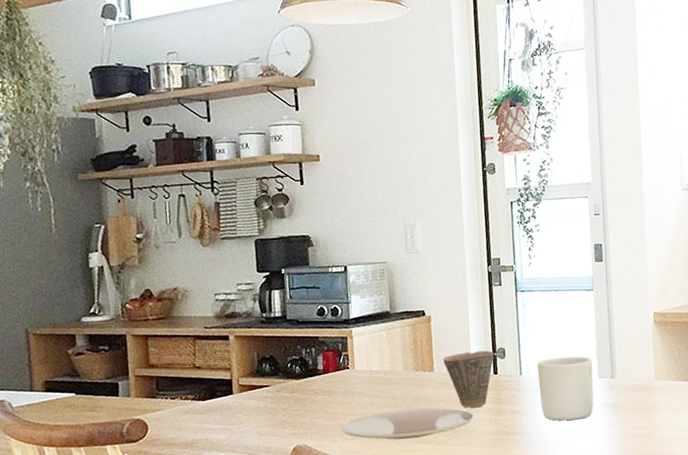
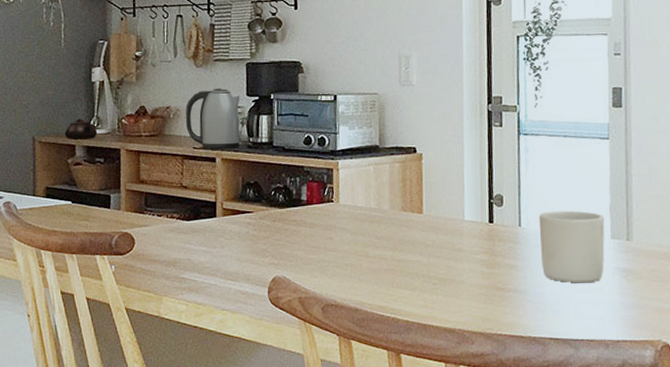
teapot: none [62,306,100,329] -> present [64,118,98,140]
kettle: none [194,266,253,329] -> present [185,88,240,150]
plate: present [342,407,474,440] -> none [322,251,464,283]
cup: present [443,350,495,408] -> none [434,196,491,257]

